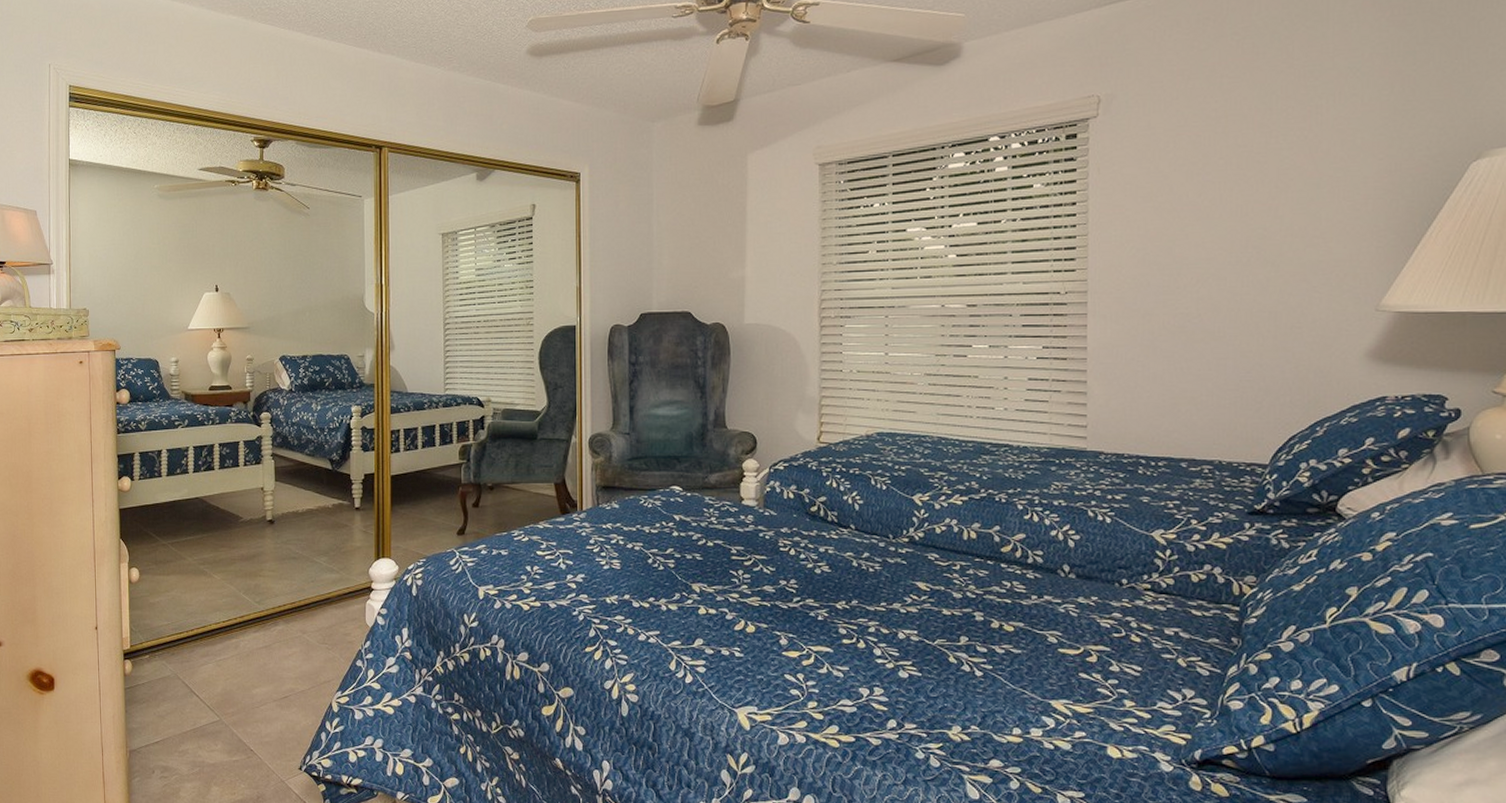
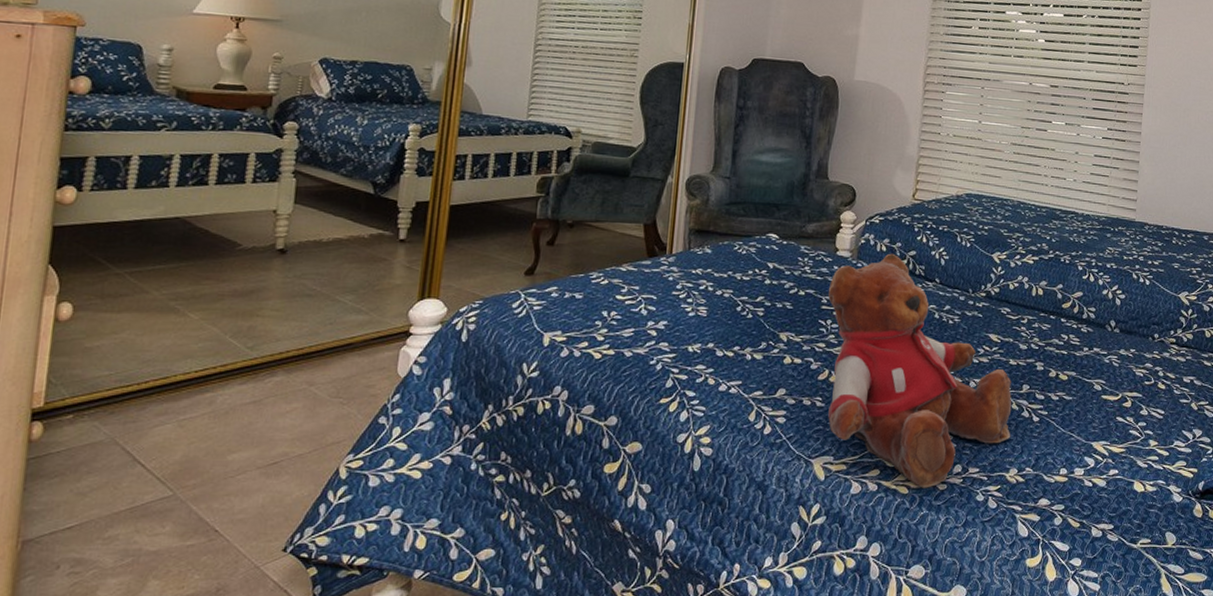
teddy bear: none [738,500,951,743] -> present [828,253,1012,488]

